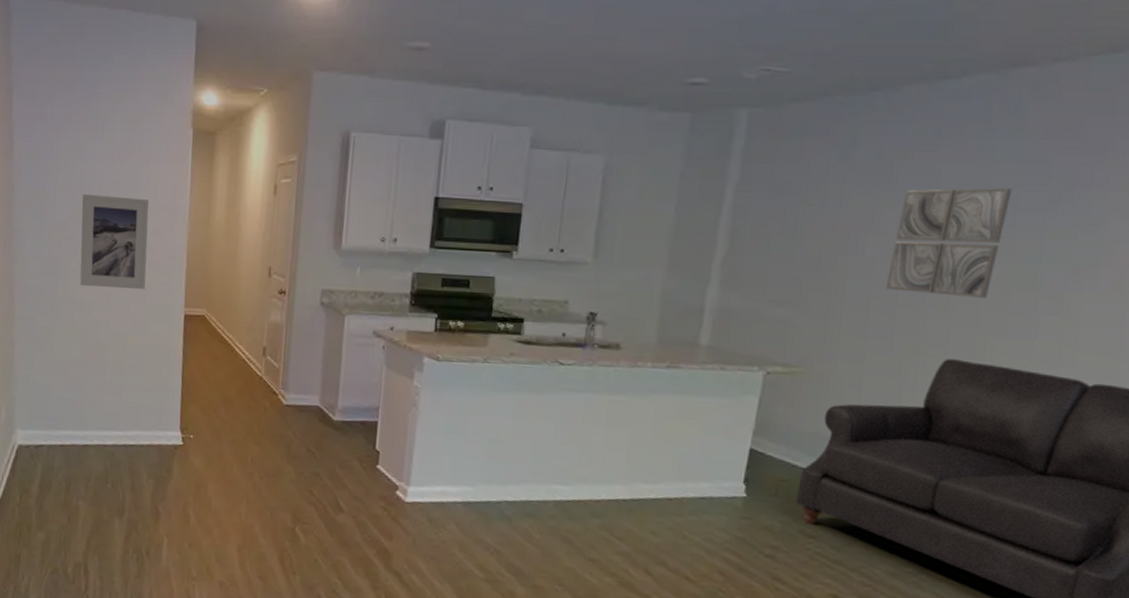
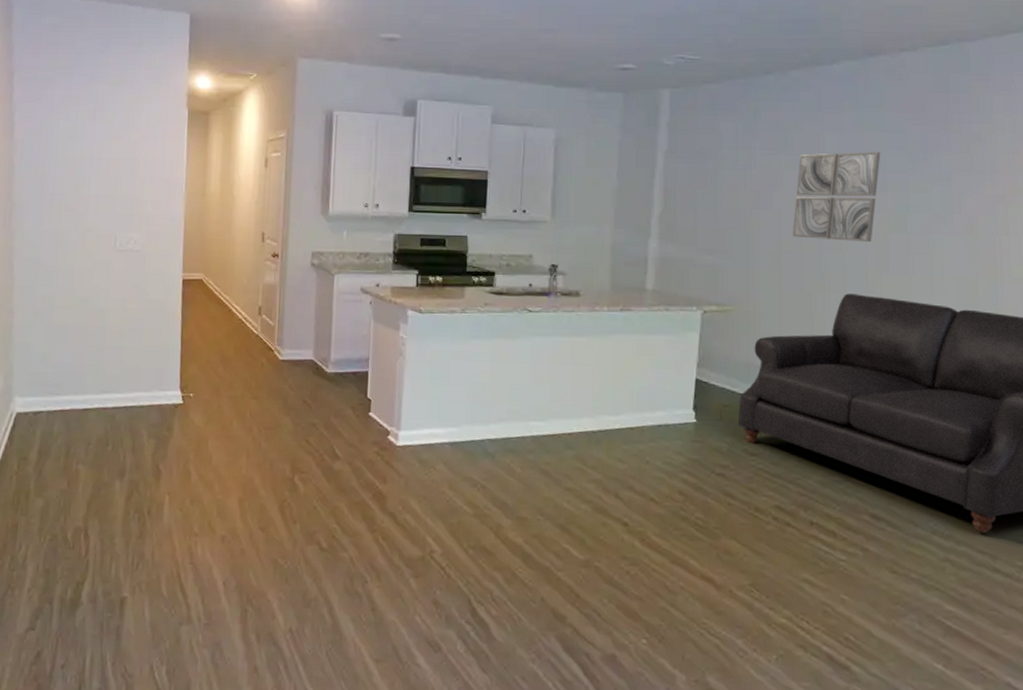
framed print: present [79,193,149,289] -> none [79,169,147,257]

